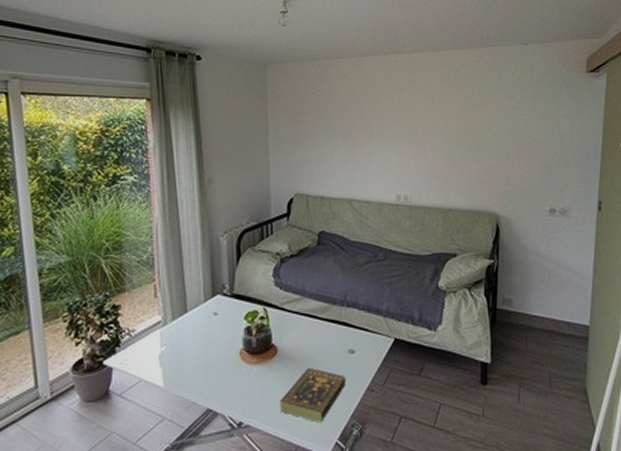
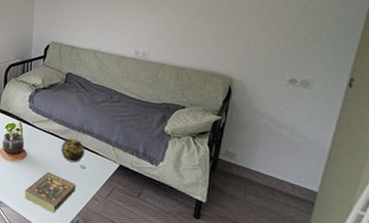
decorative orb: none [321,316,351,349] -> present [60,138,85,163]

